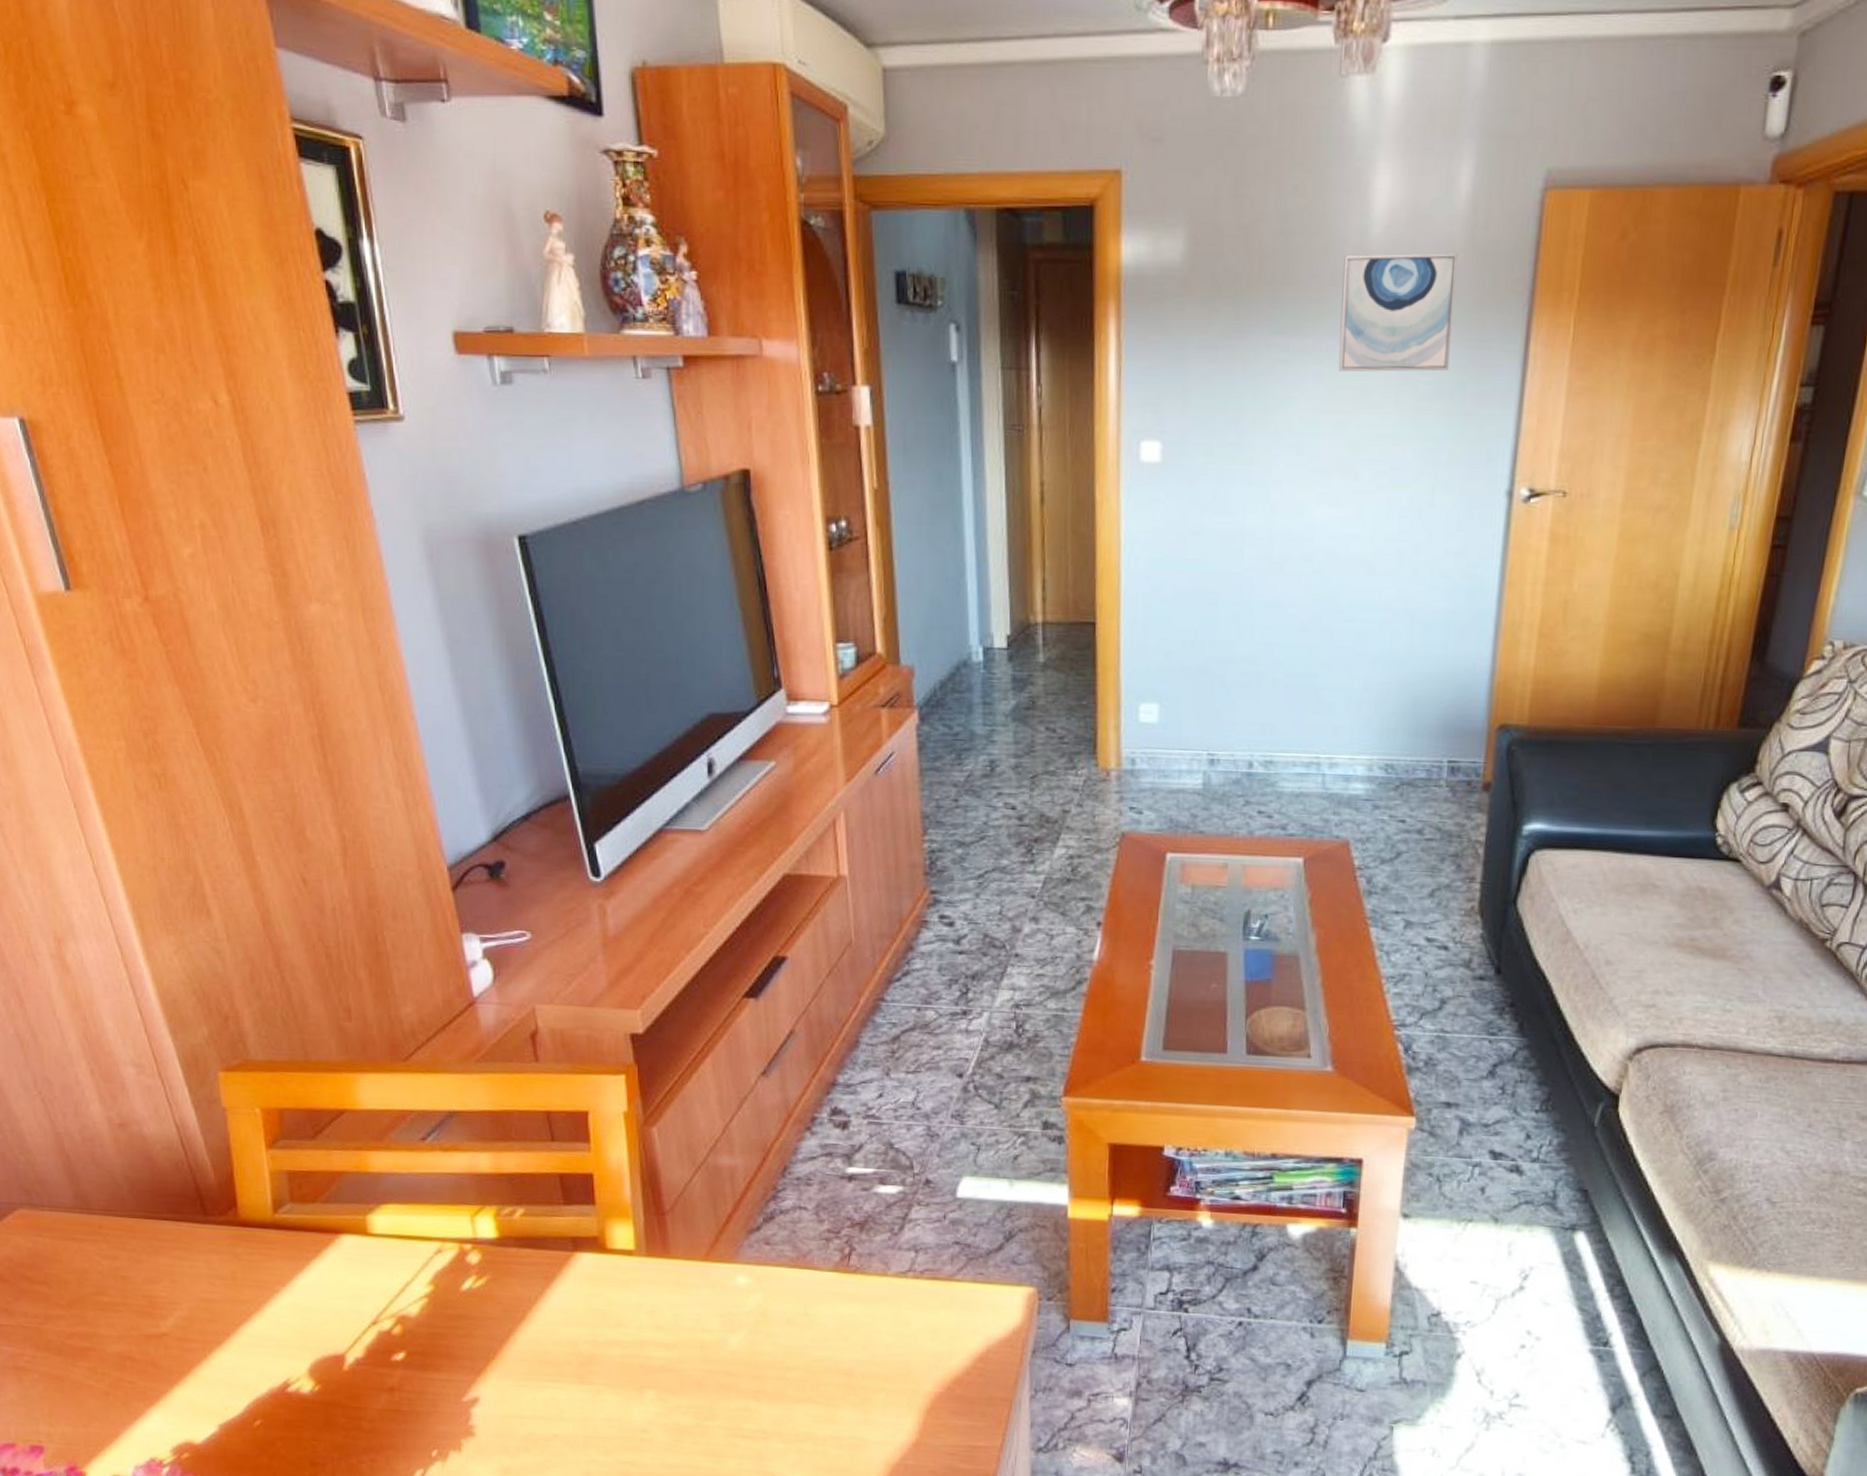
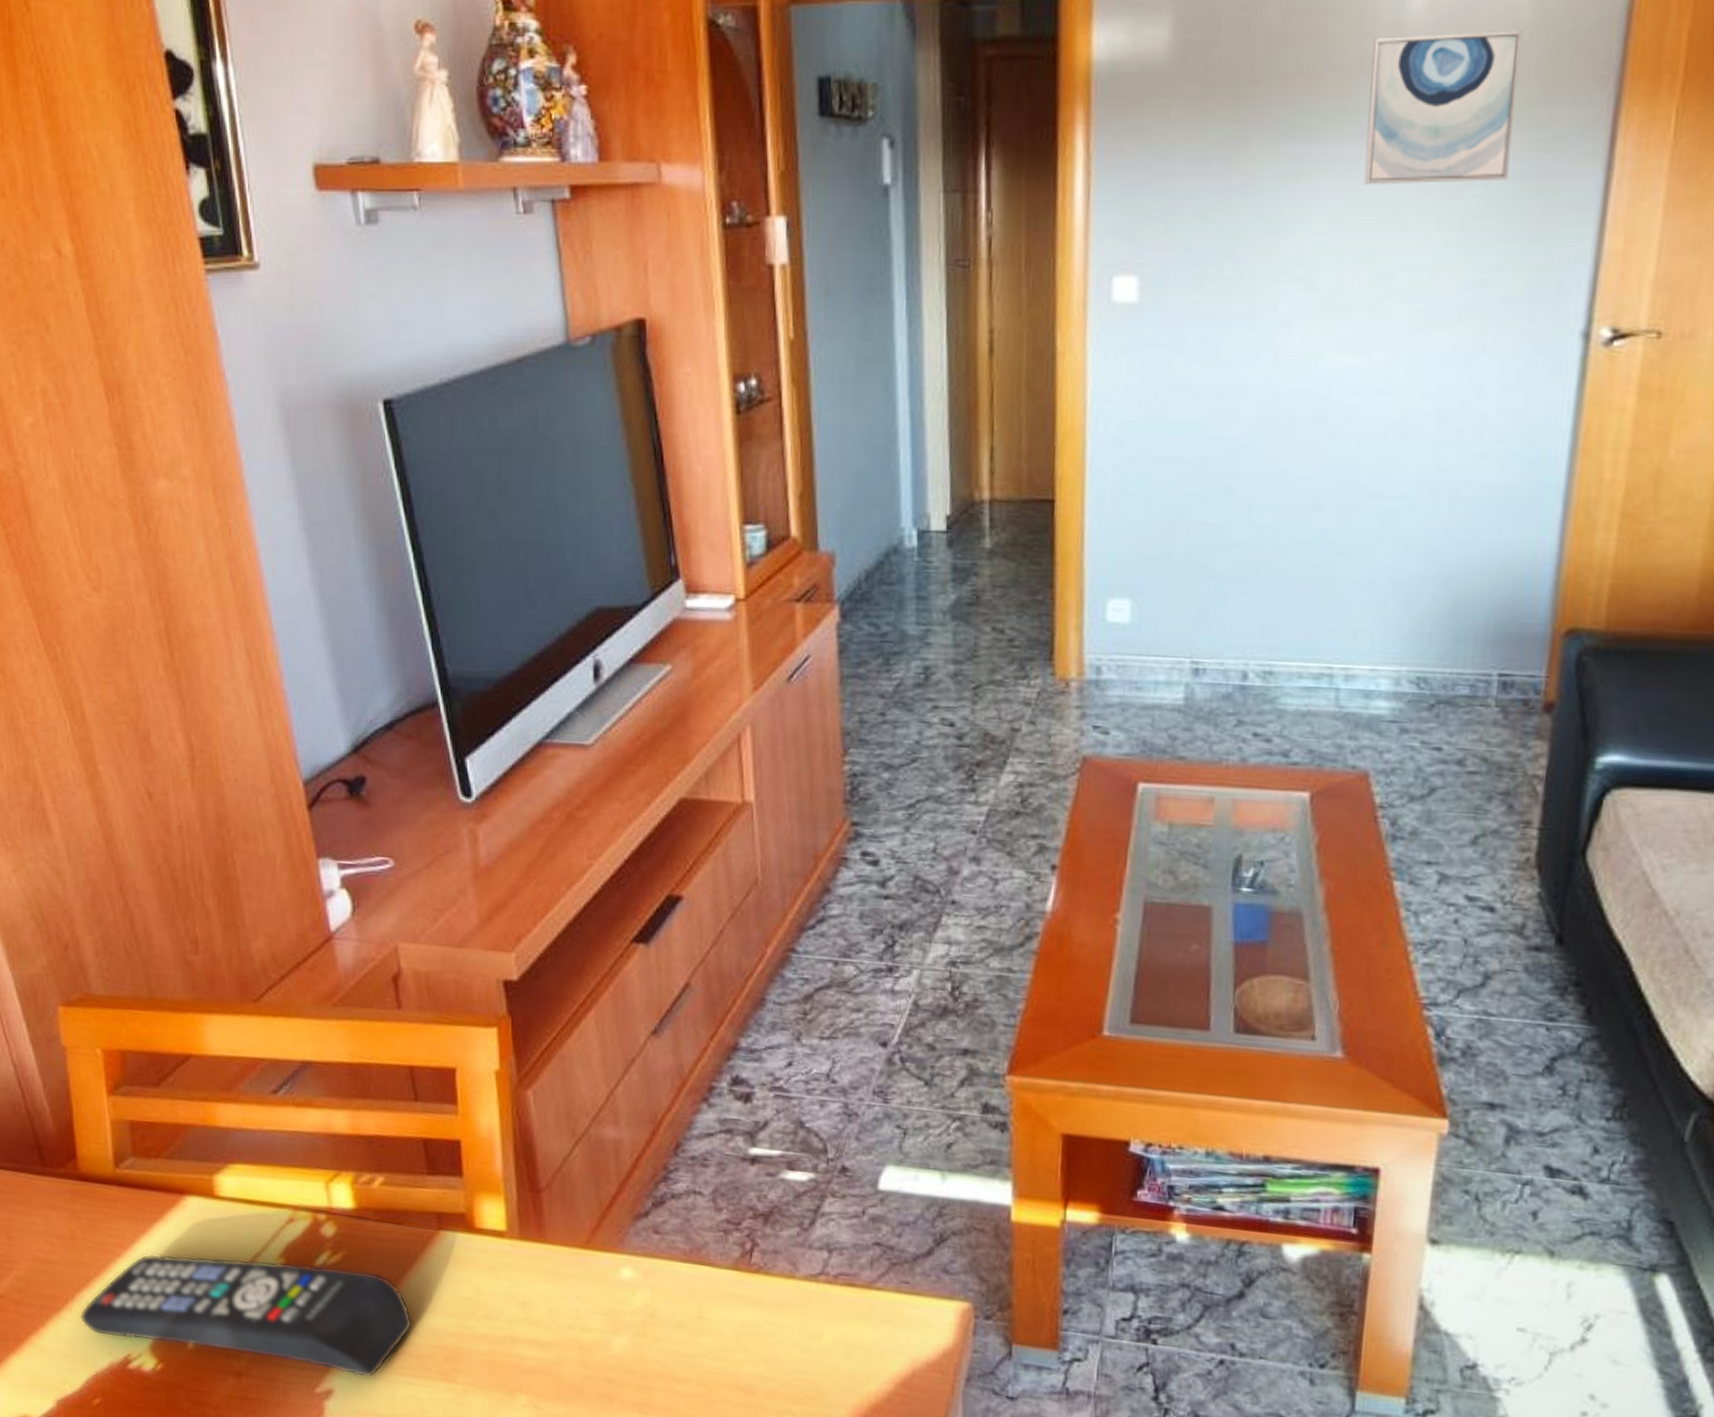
remote control: none [240,1287,551,1386] -> present [79,1254,412,1379]

